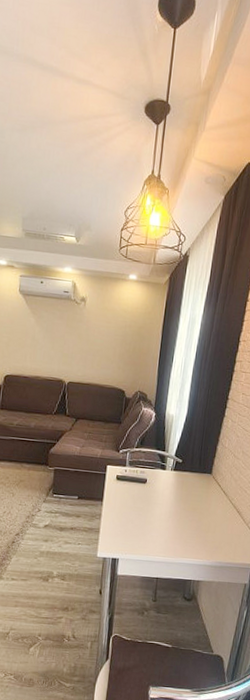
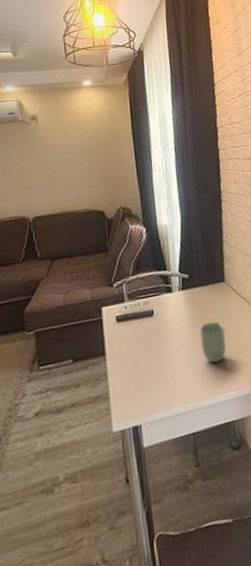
cup: none [179,501,202,534] -> present [200,321,227,363]

